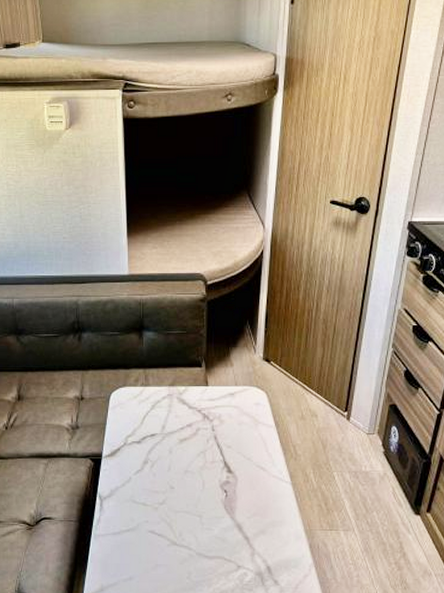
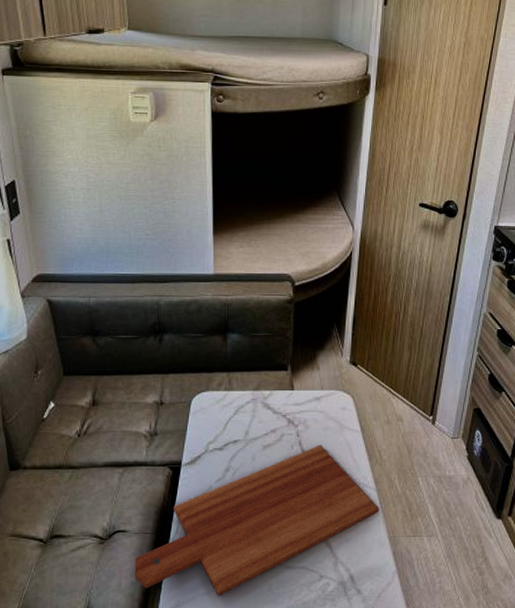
cutting board: none [60,439,295,583] -> present [134,444,380,596]

